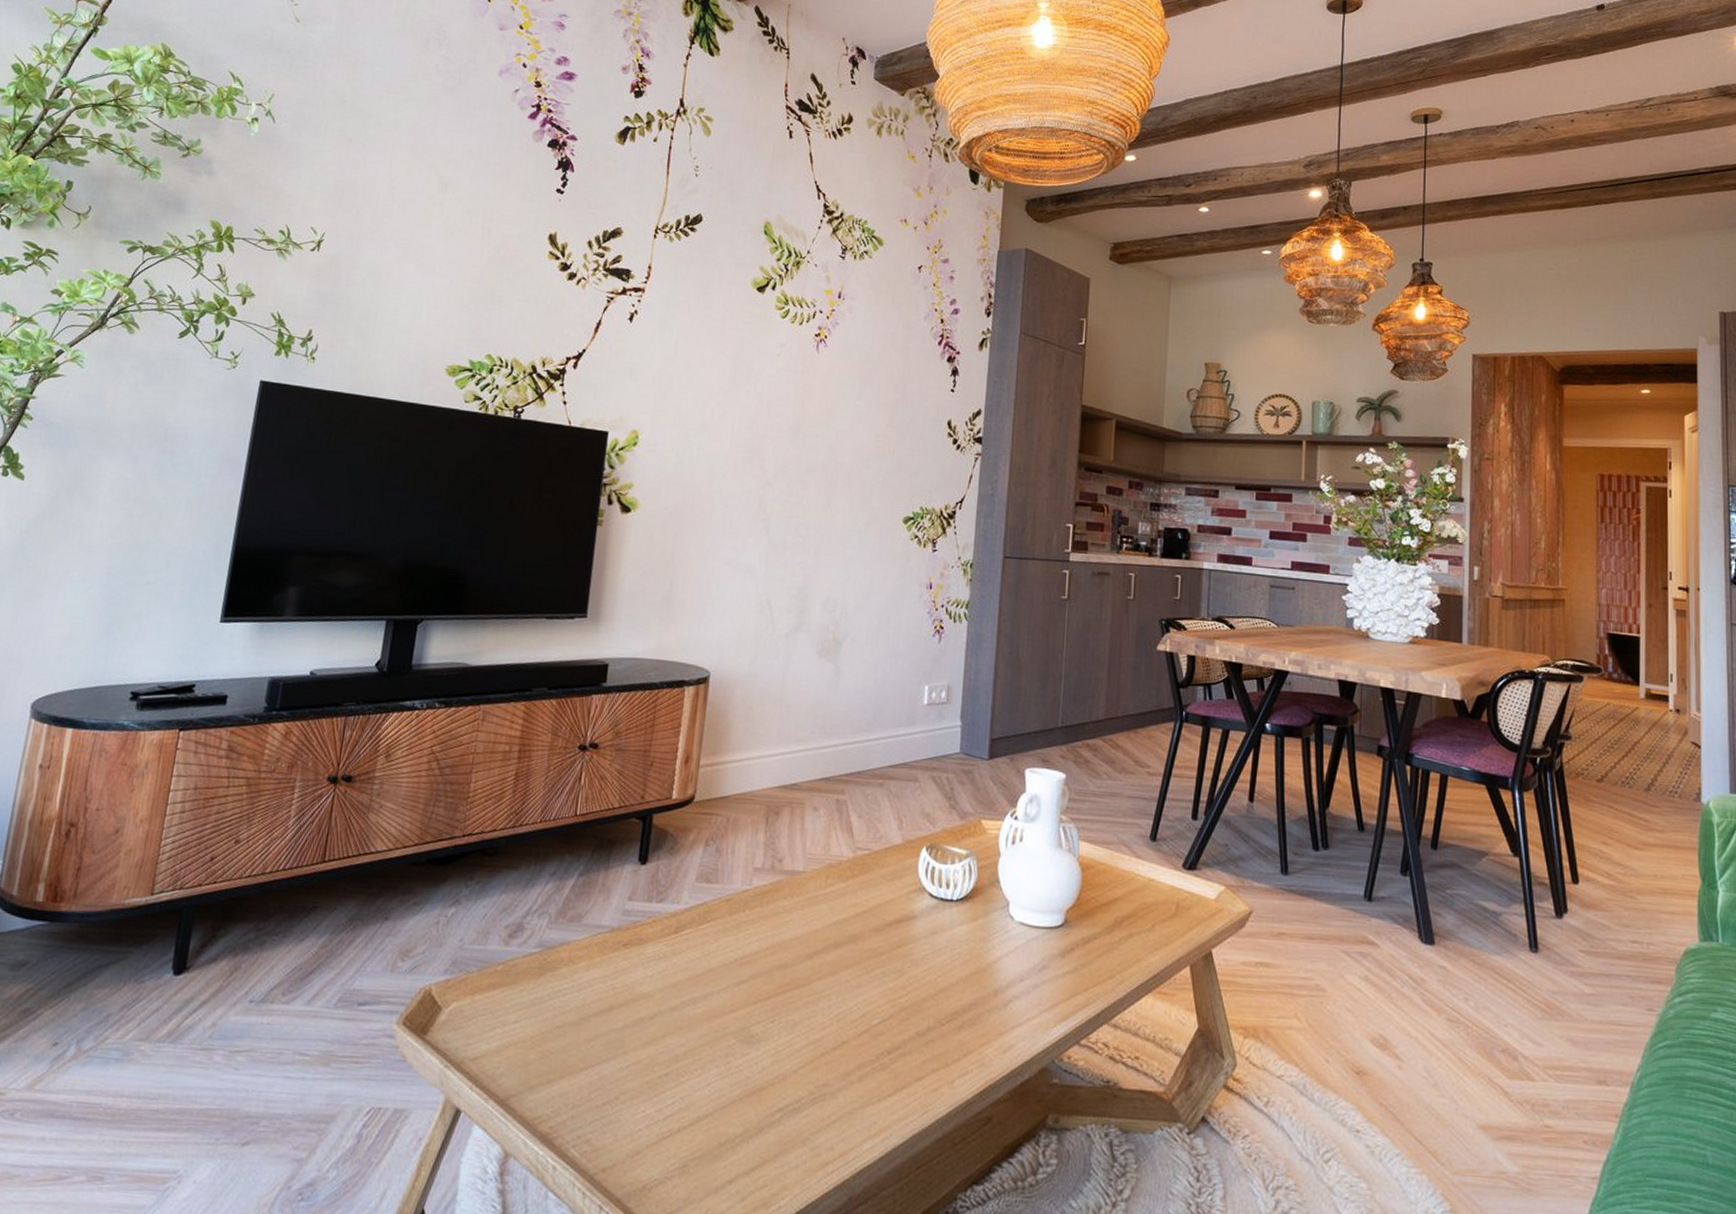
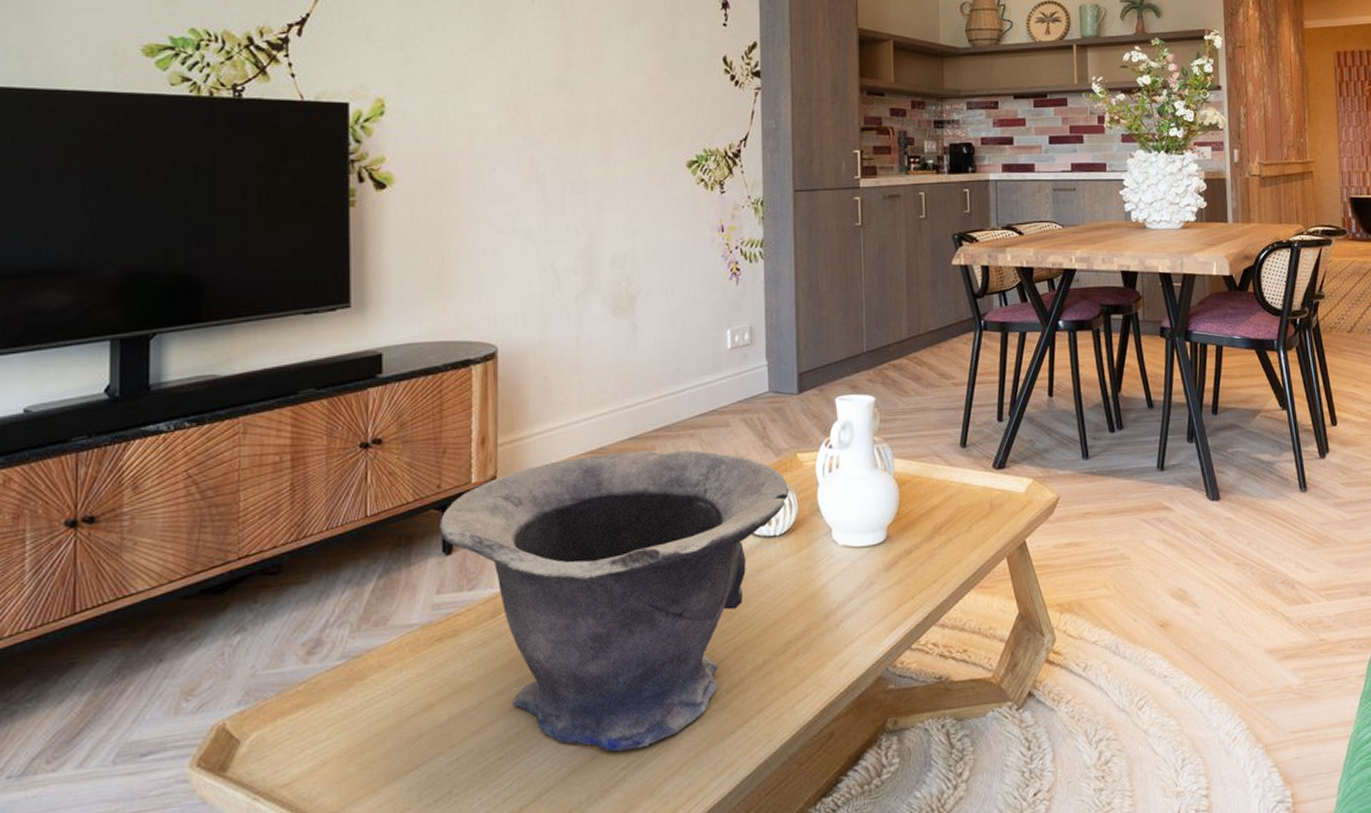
decorative bowl: none [638,790,971,1093] -> present [439,450,789,753]

